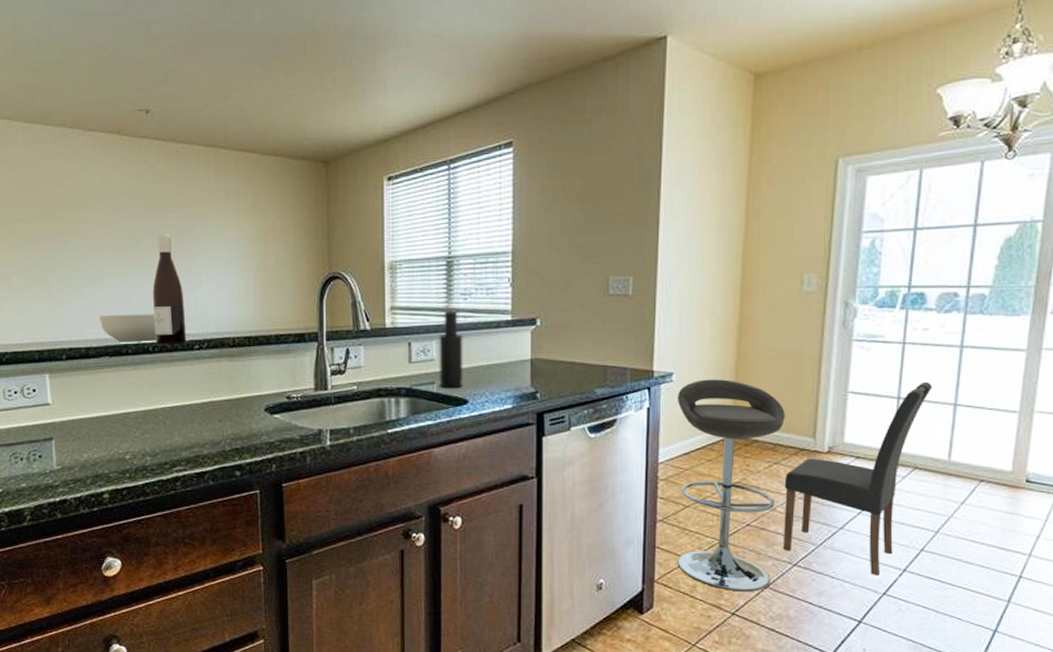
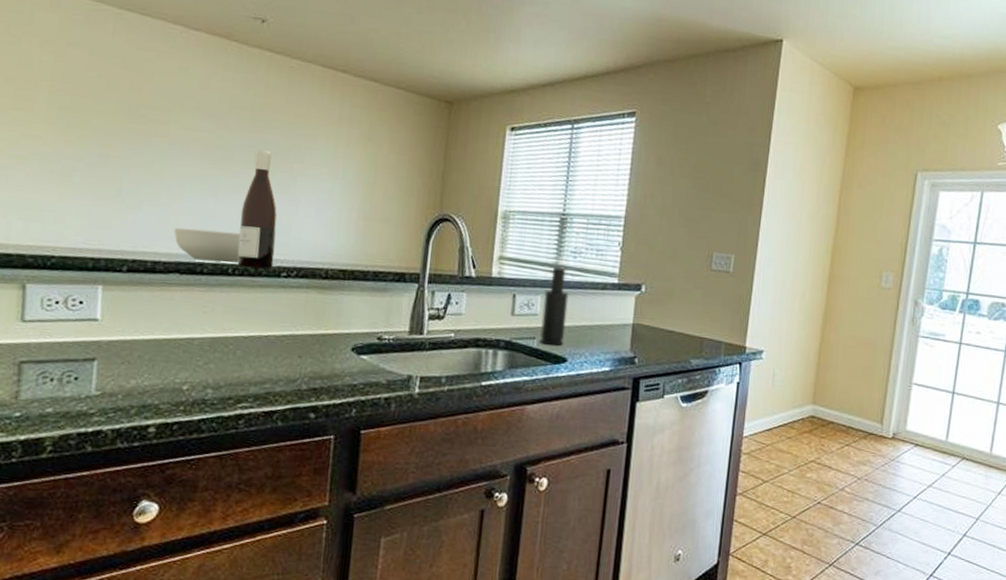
bar stool: present [677,379,785,592] -> none [752,359,858,569]
dining chair: present [783,381,933,575] -> none [848,380,981,558]

